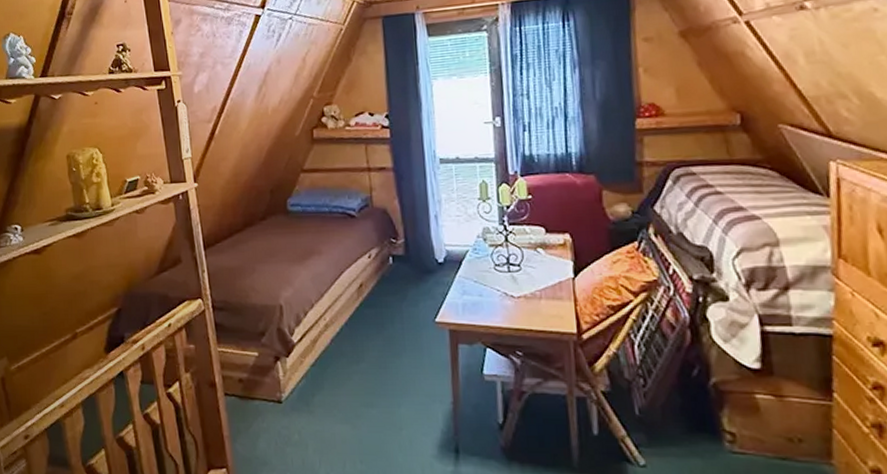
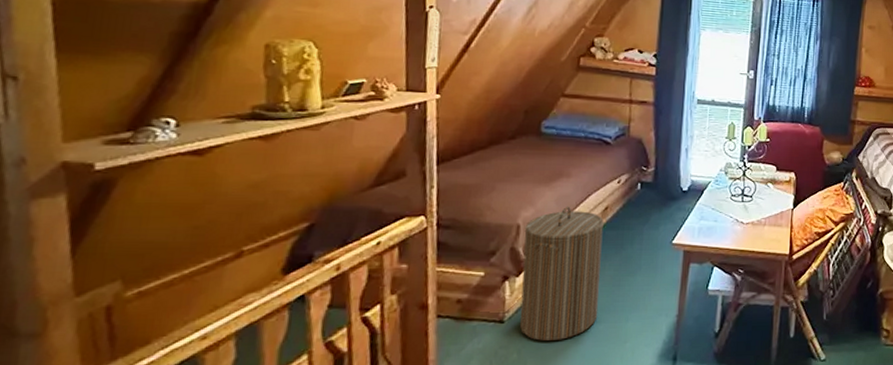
laundry hamper: none [287,284,369,424] -> present [520,206,604,342]

